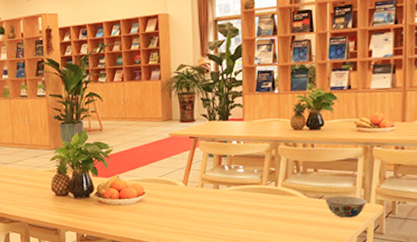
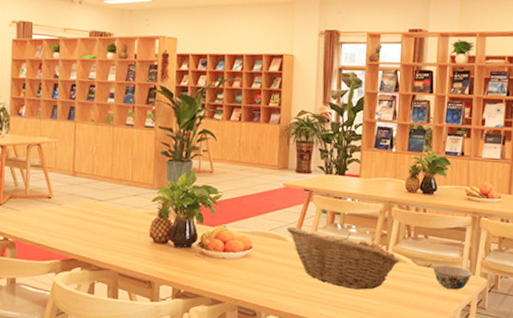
fruit basket: none [176,171,291,224] -> present [287,226,400,290]

